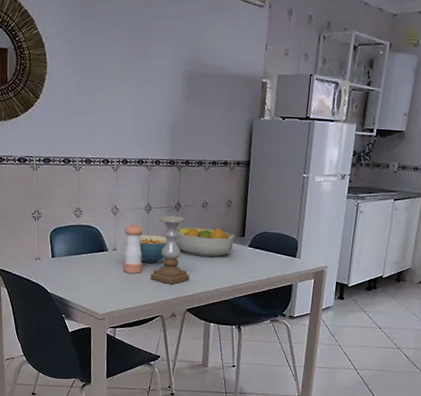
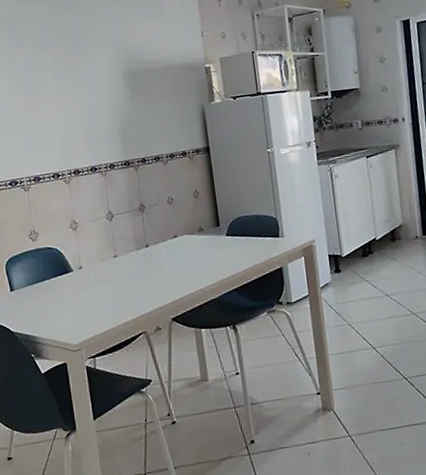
pepper shaker: present [124,224,143,274] -> none [88,235,115,291]
cereal bowl: present [139,234,168,264] -> none [106,242,137,276]
candle holder: present [151,215,190,285] -> none [122,218,169,295]
fruit bowl: present [175,226,235,257] -> none [144,221,210,257]

